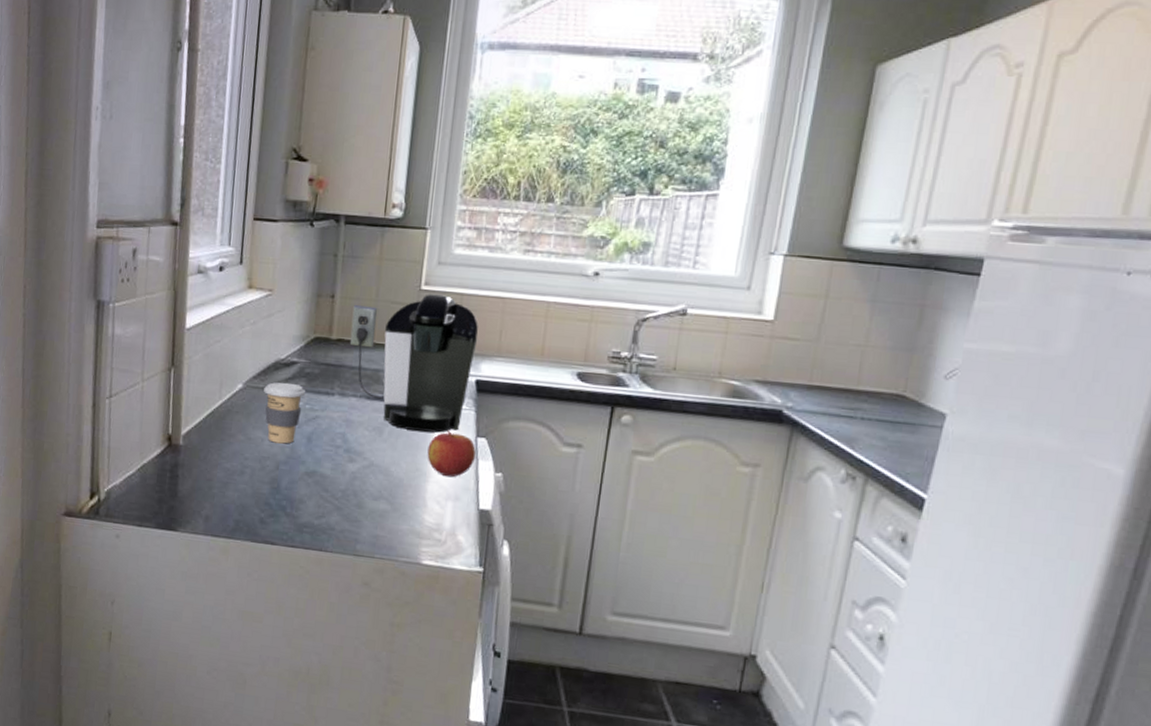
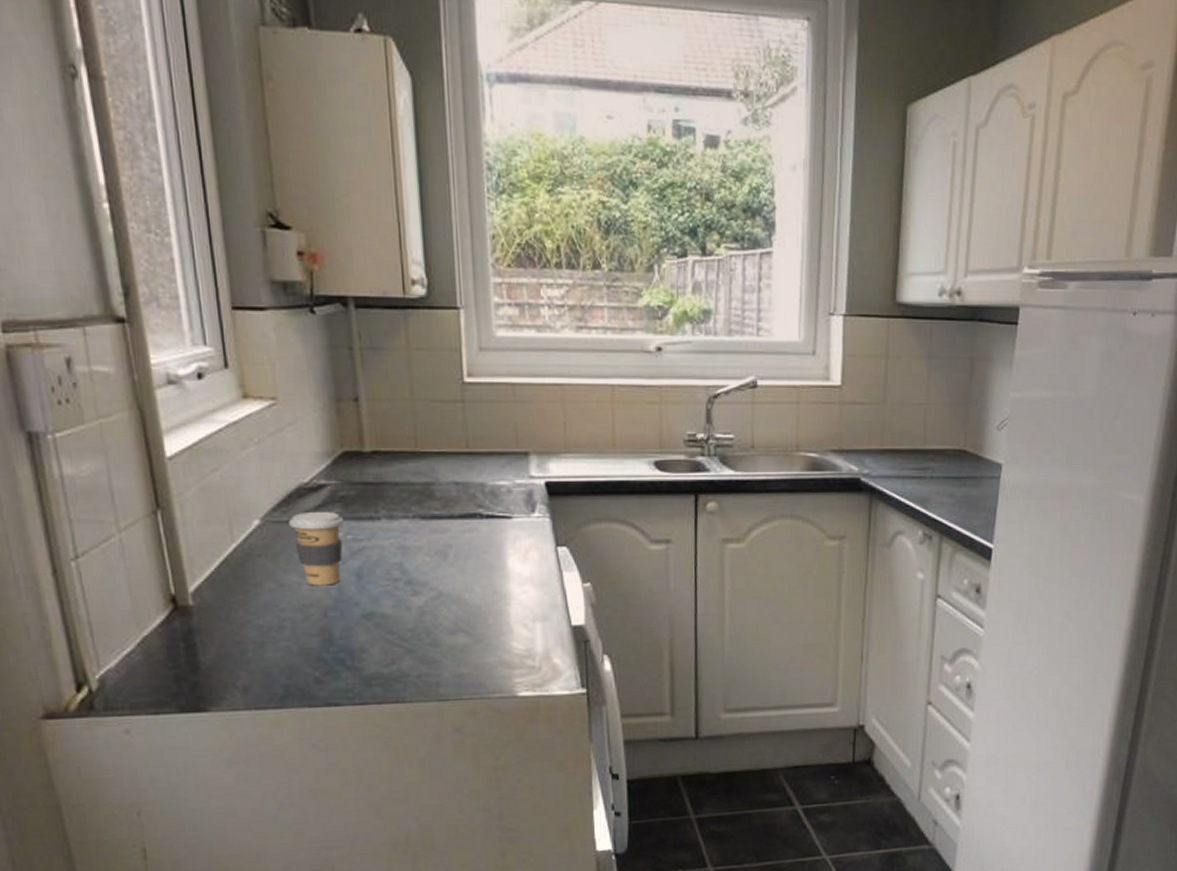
coffee maker: present [349,294,479,433] -> none [384,387,540,549]
apple: present [427,431,477,478] -> none [503,544,559,596]

